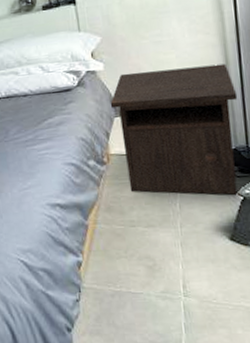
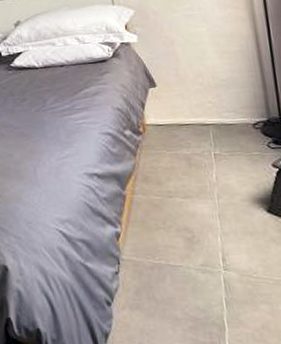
nightstand: present [110,63,238,195] -> none [144,37,273,166]

